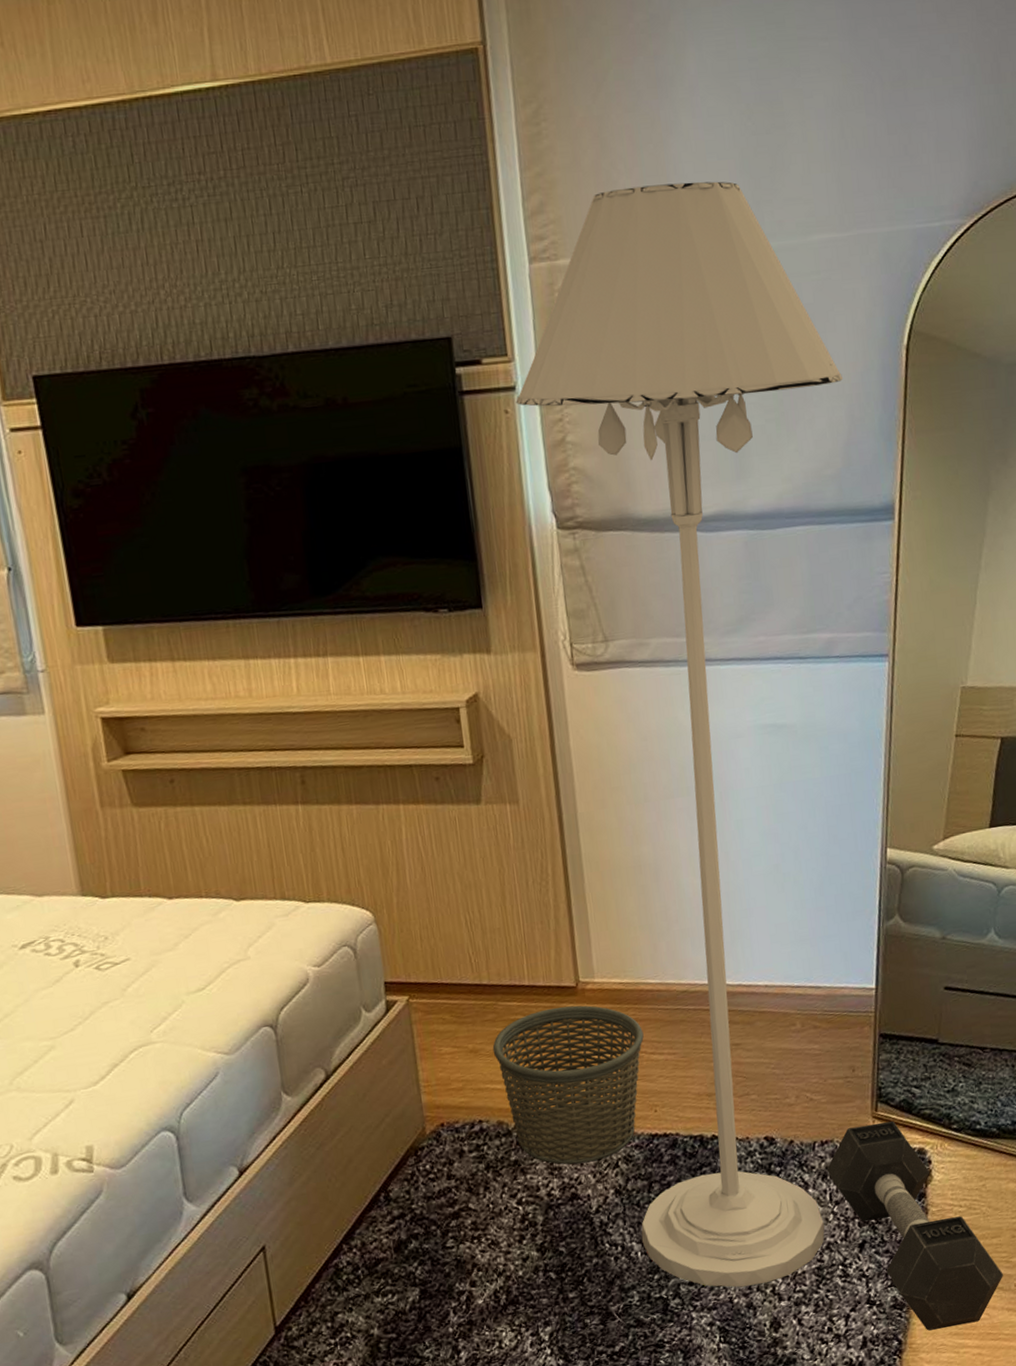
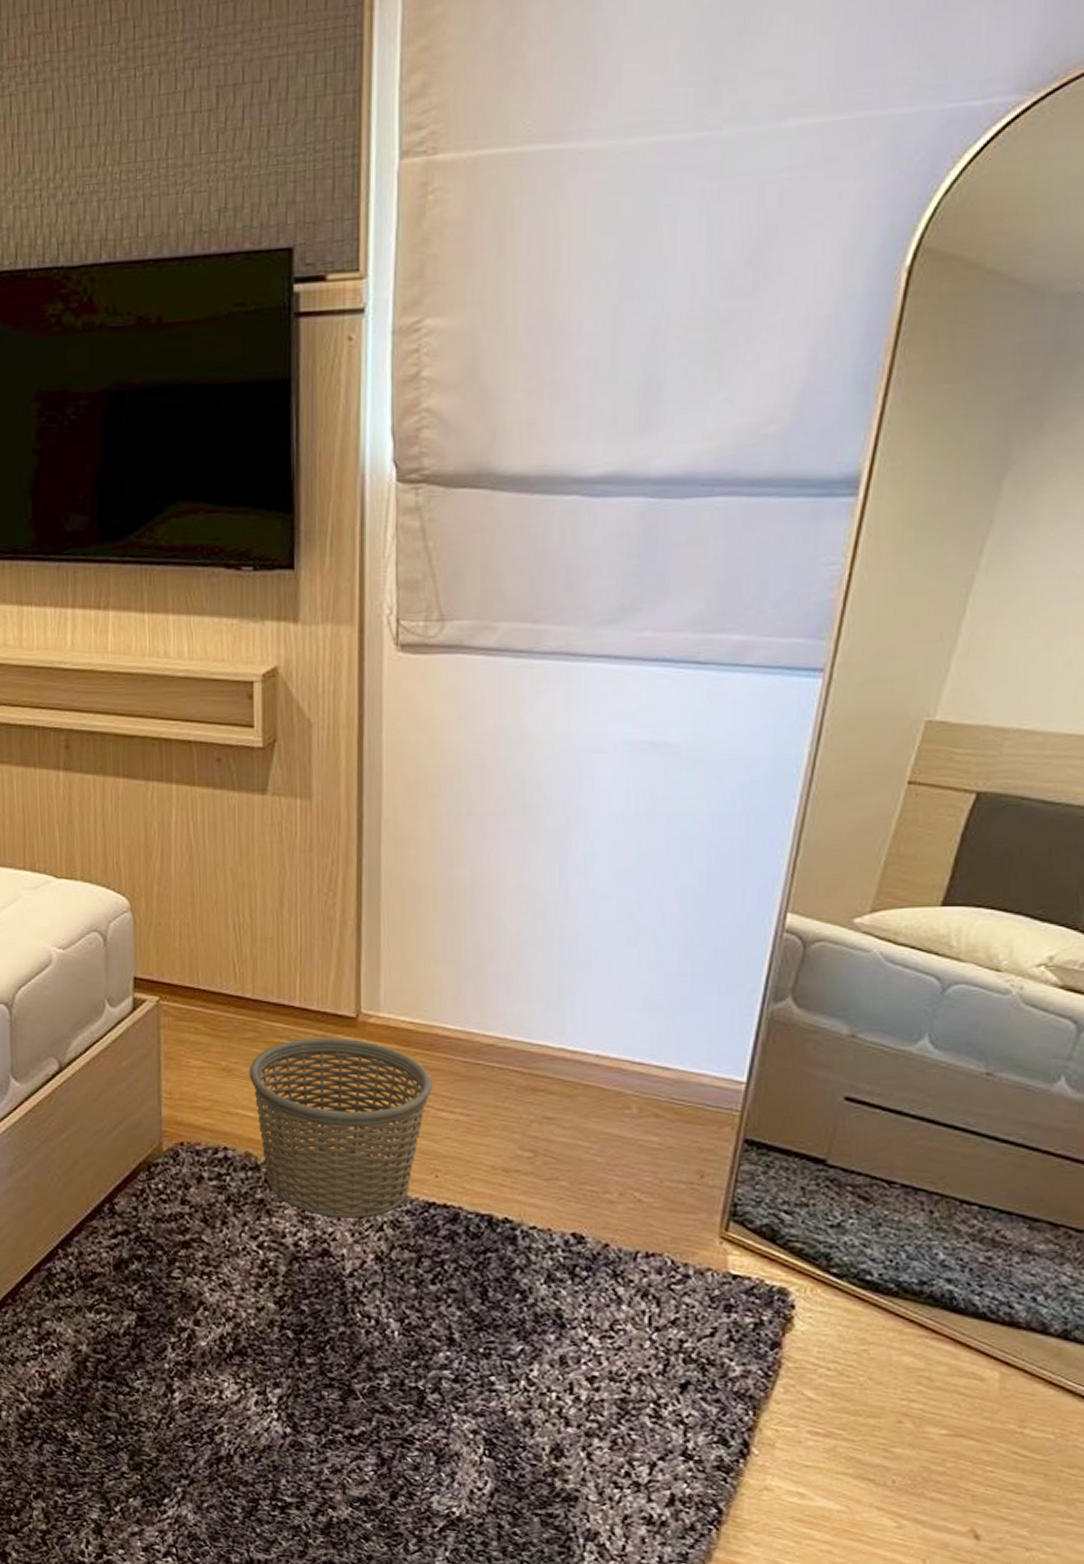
floor lamp: present [516,181,843,1288] -> none [363,51,807,1402]
dumbbell: present [826,1121,1003,1331] -> none [649,1244,878,1513]

